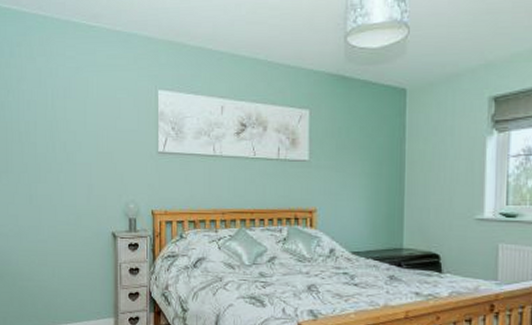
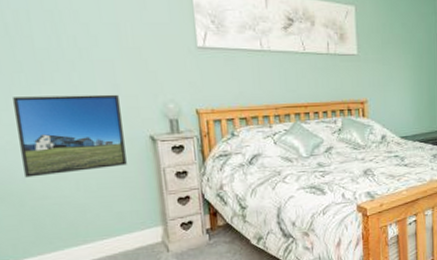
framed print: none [18,193,92,261] -> present [13,94,127,178]

